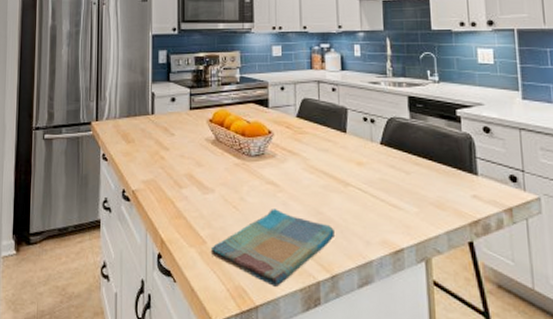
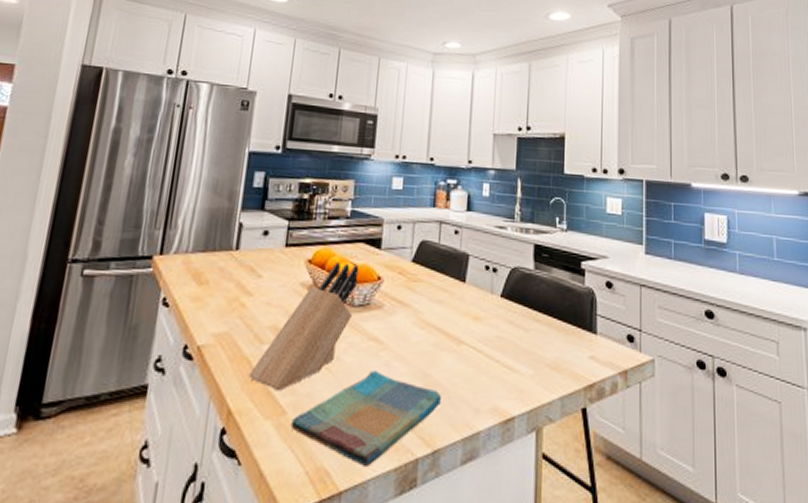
knife block: none [173,121,252,225] -> present [248,263,359,391]

